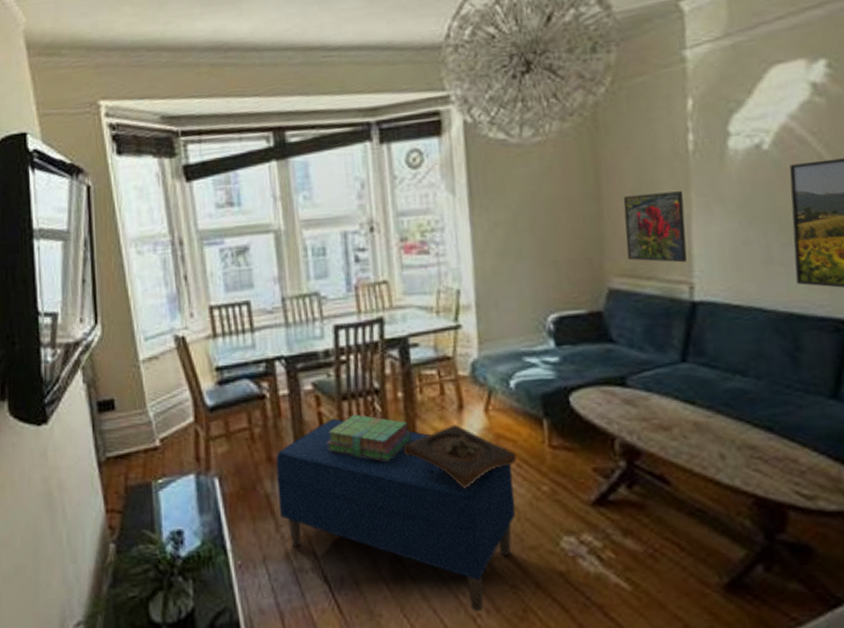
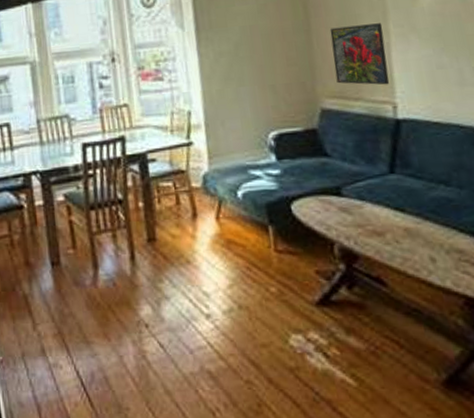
bench: present [276,418,516,612] -> none [32,226,248,406]
stack of books: present [327,414,412,462] -> none [77,222,153,265]
wooden tray: present [403,424,517,488] -> none [145,231,247,289]

